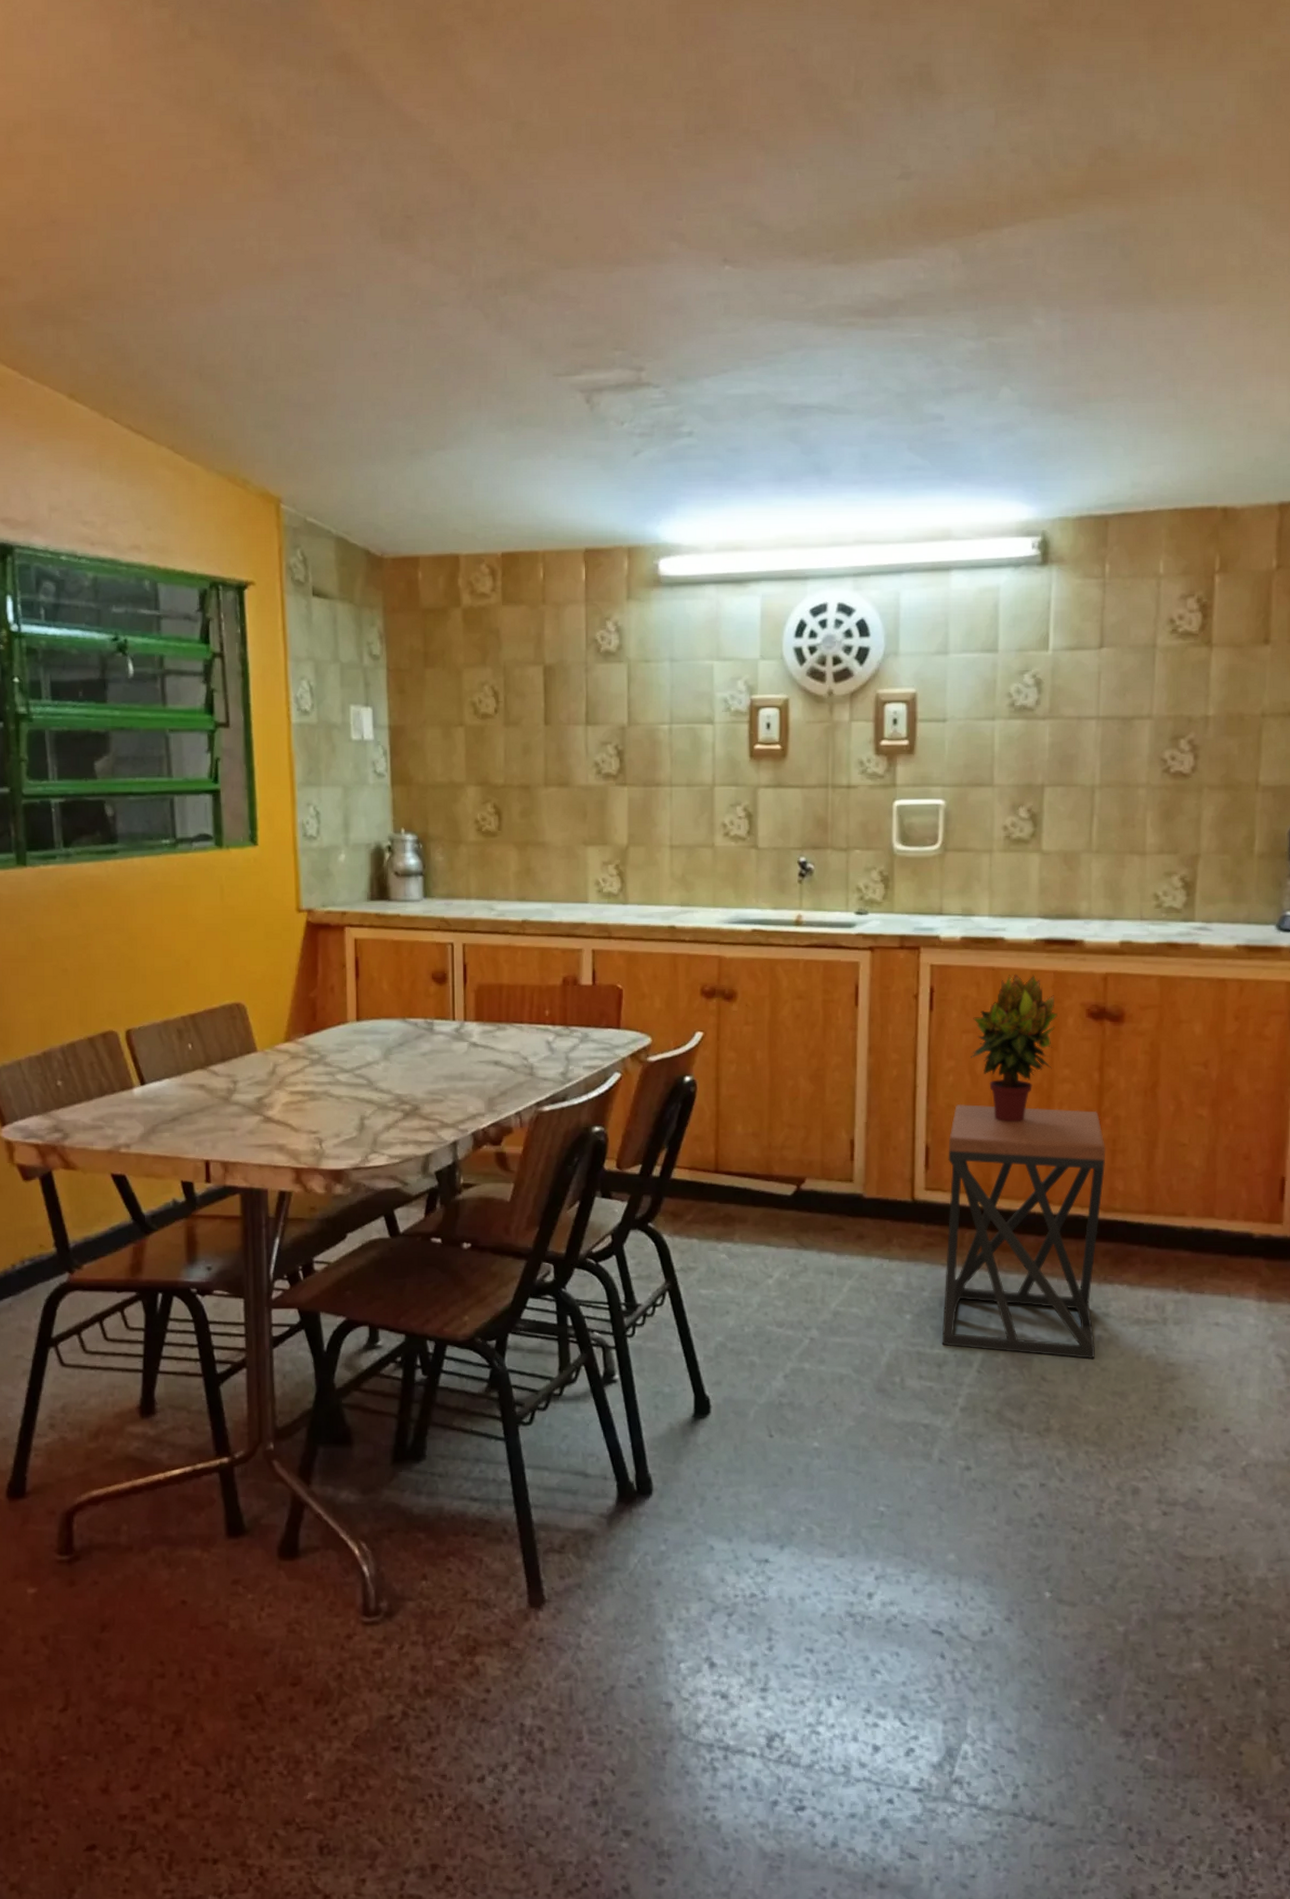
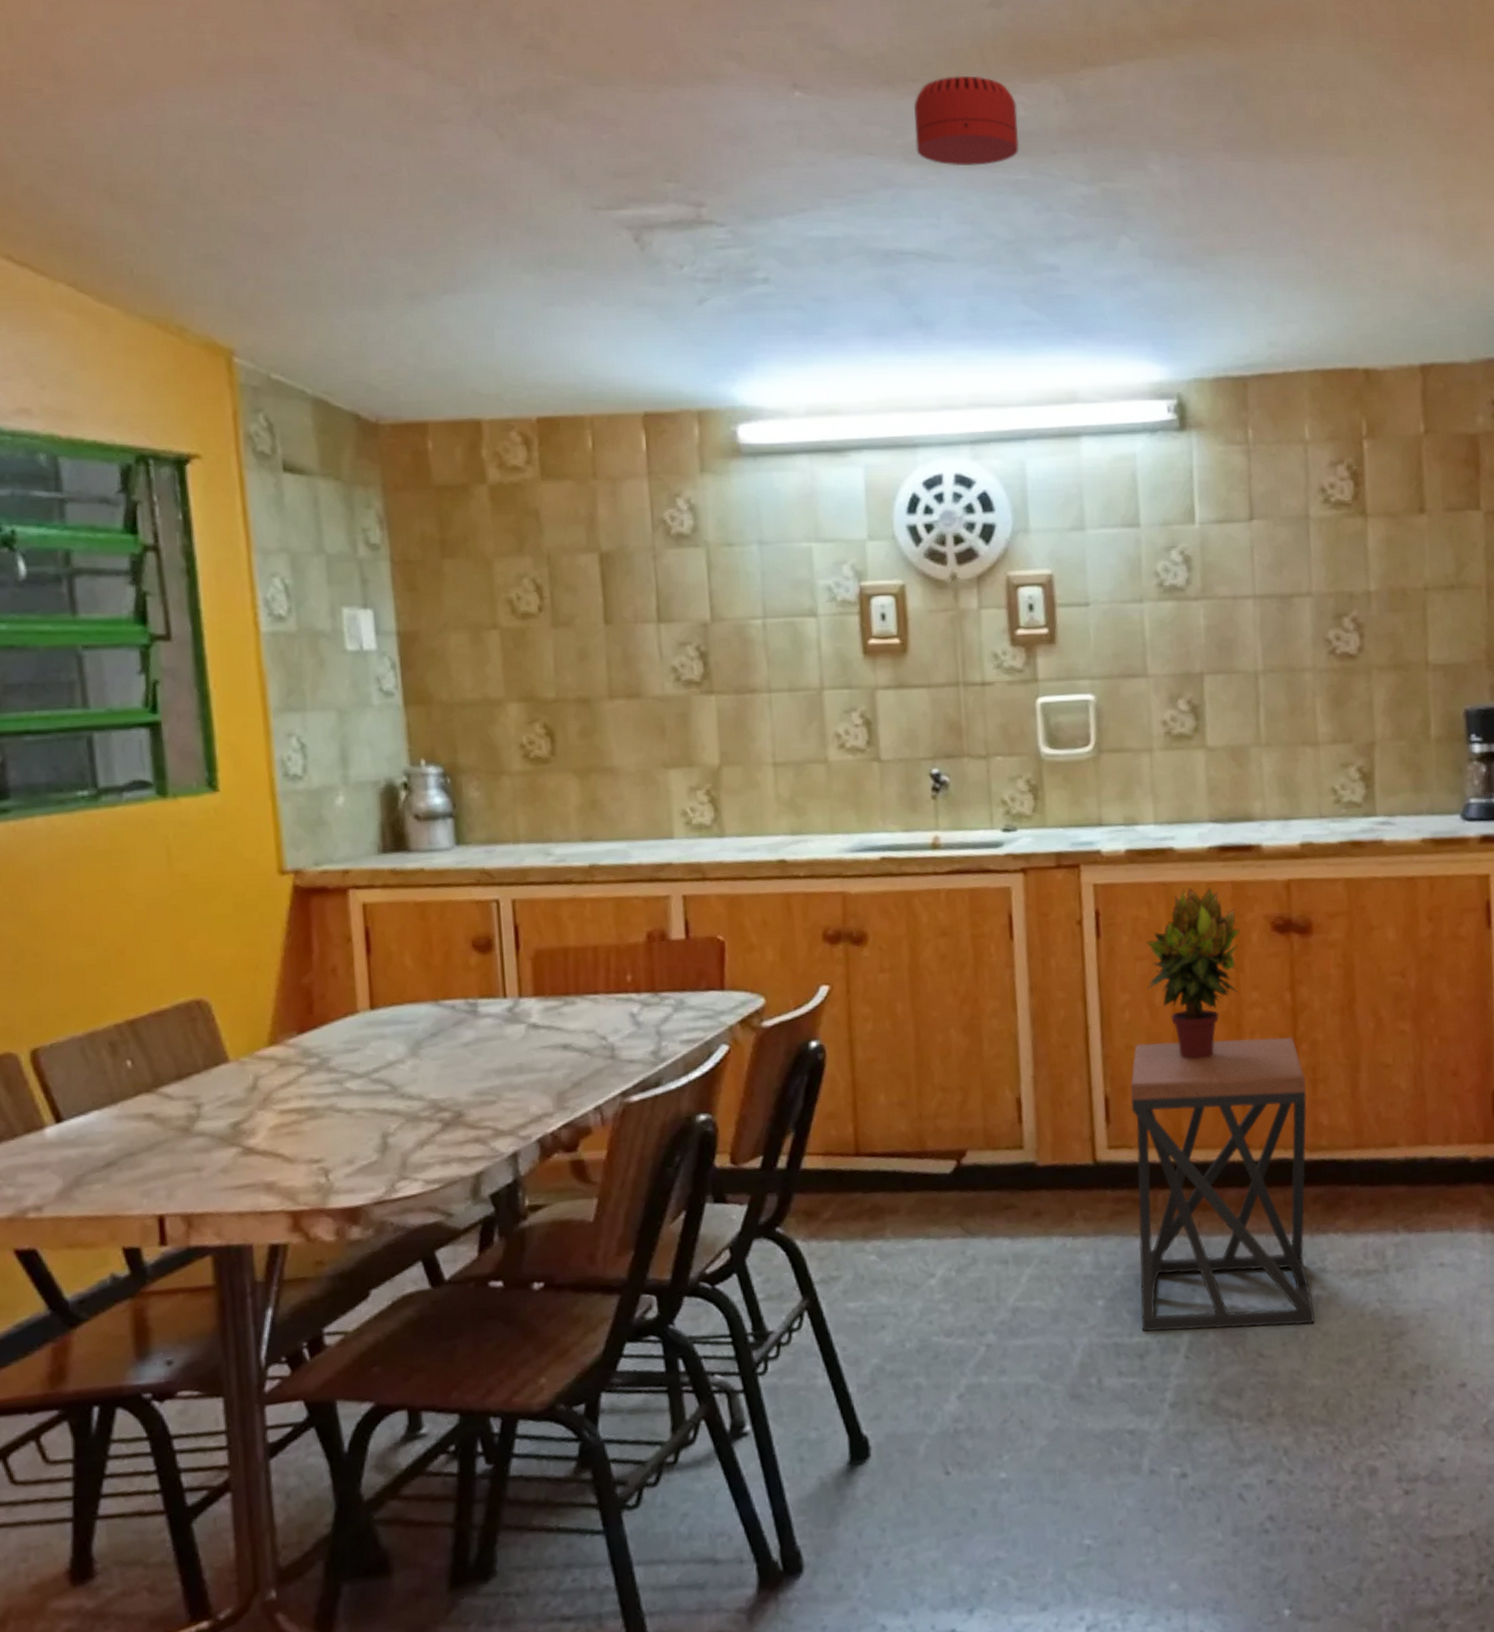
smoke detector: none [825,243,917,327] -> present [914,75,1020,166]

